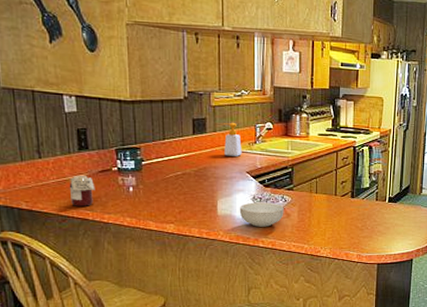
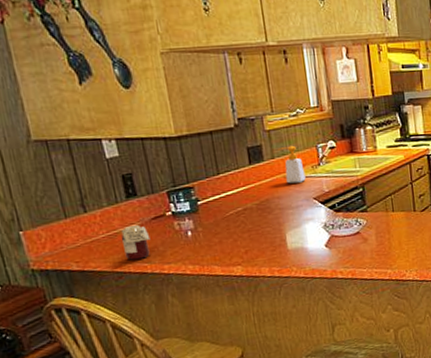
cereal bowl: present [239,202,284,227] -> none [310,228,361,257]

